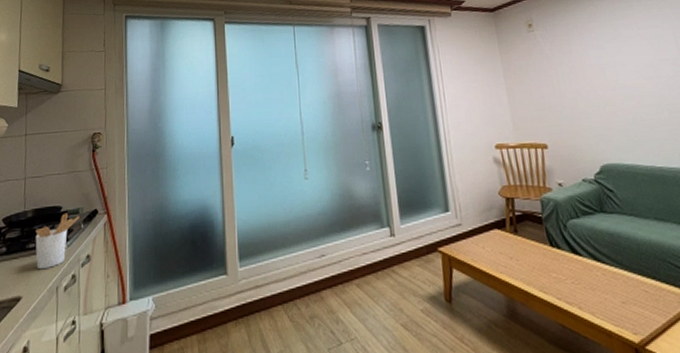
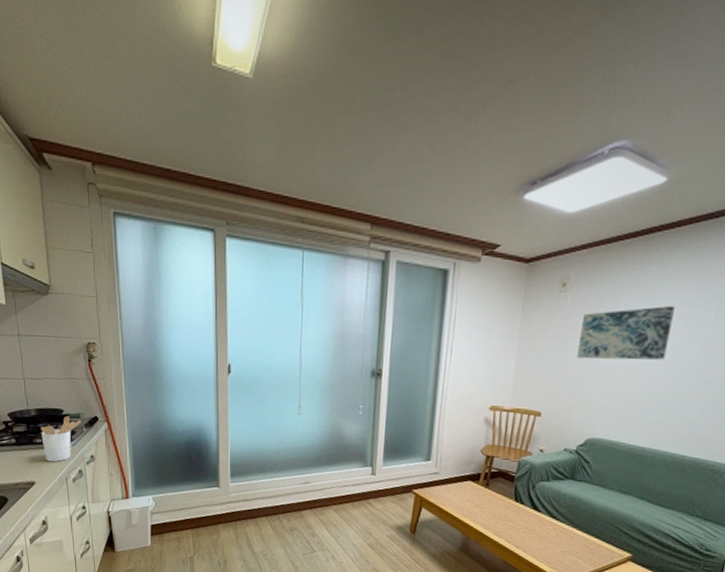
wall art: none [556,30,645,88] -> present [577,305,675,360]

